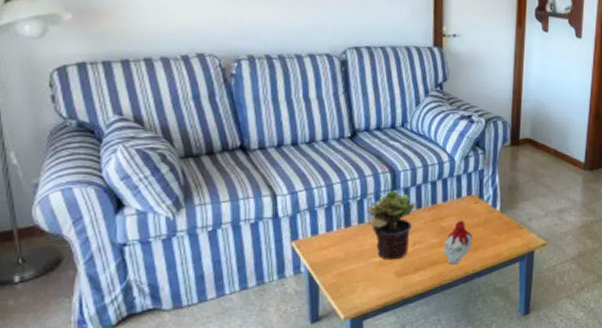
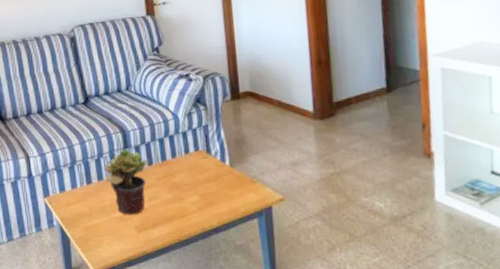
candle: present [443,220,473,265] -> none [178,175,206,220]

